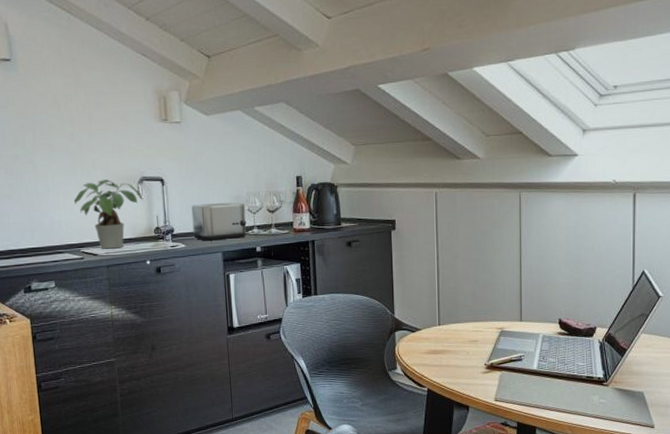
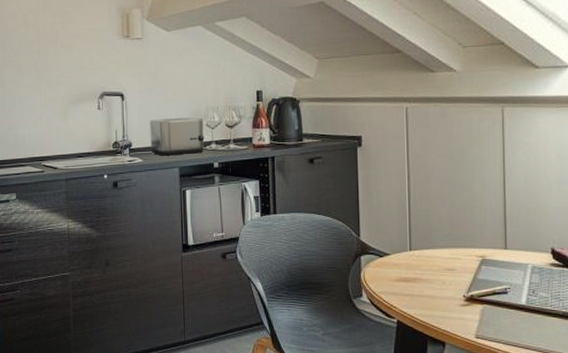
potted plant: present [73,180,143,249] -> none [37,95,103,163]

